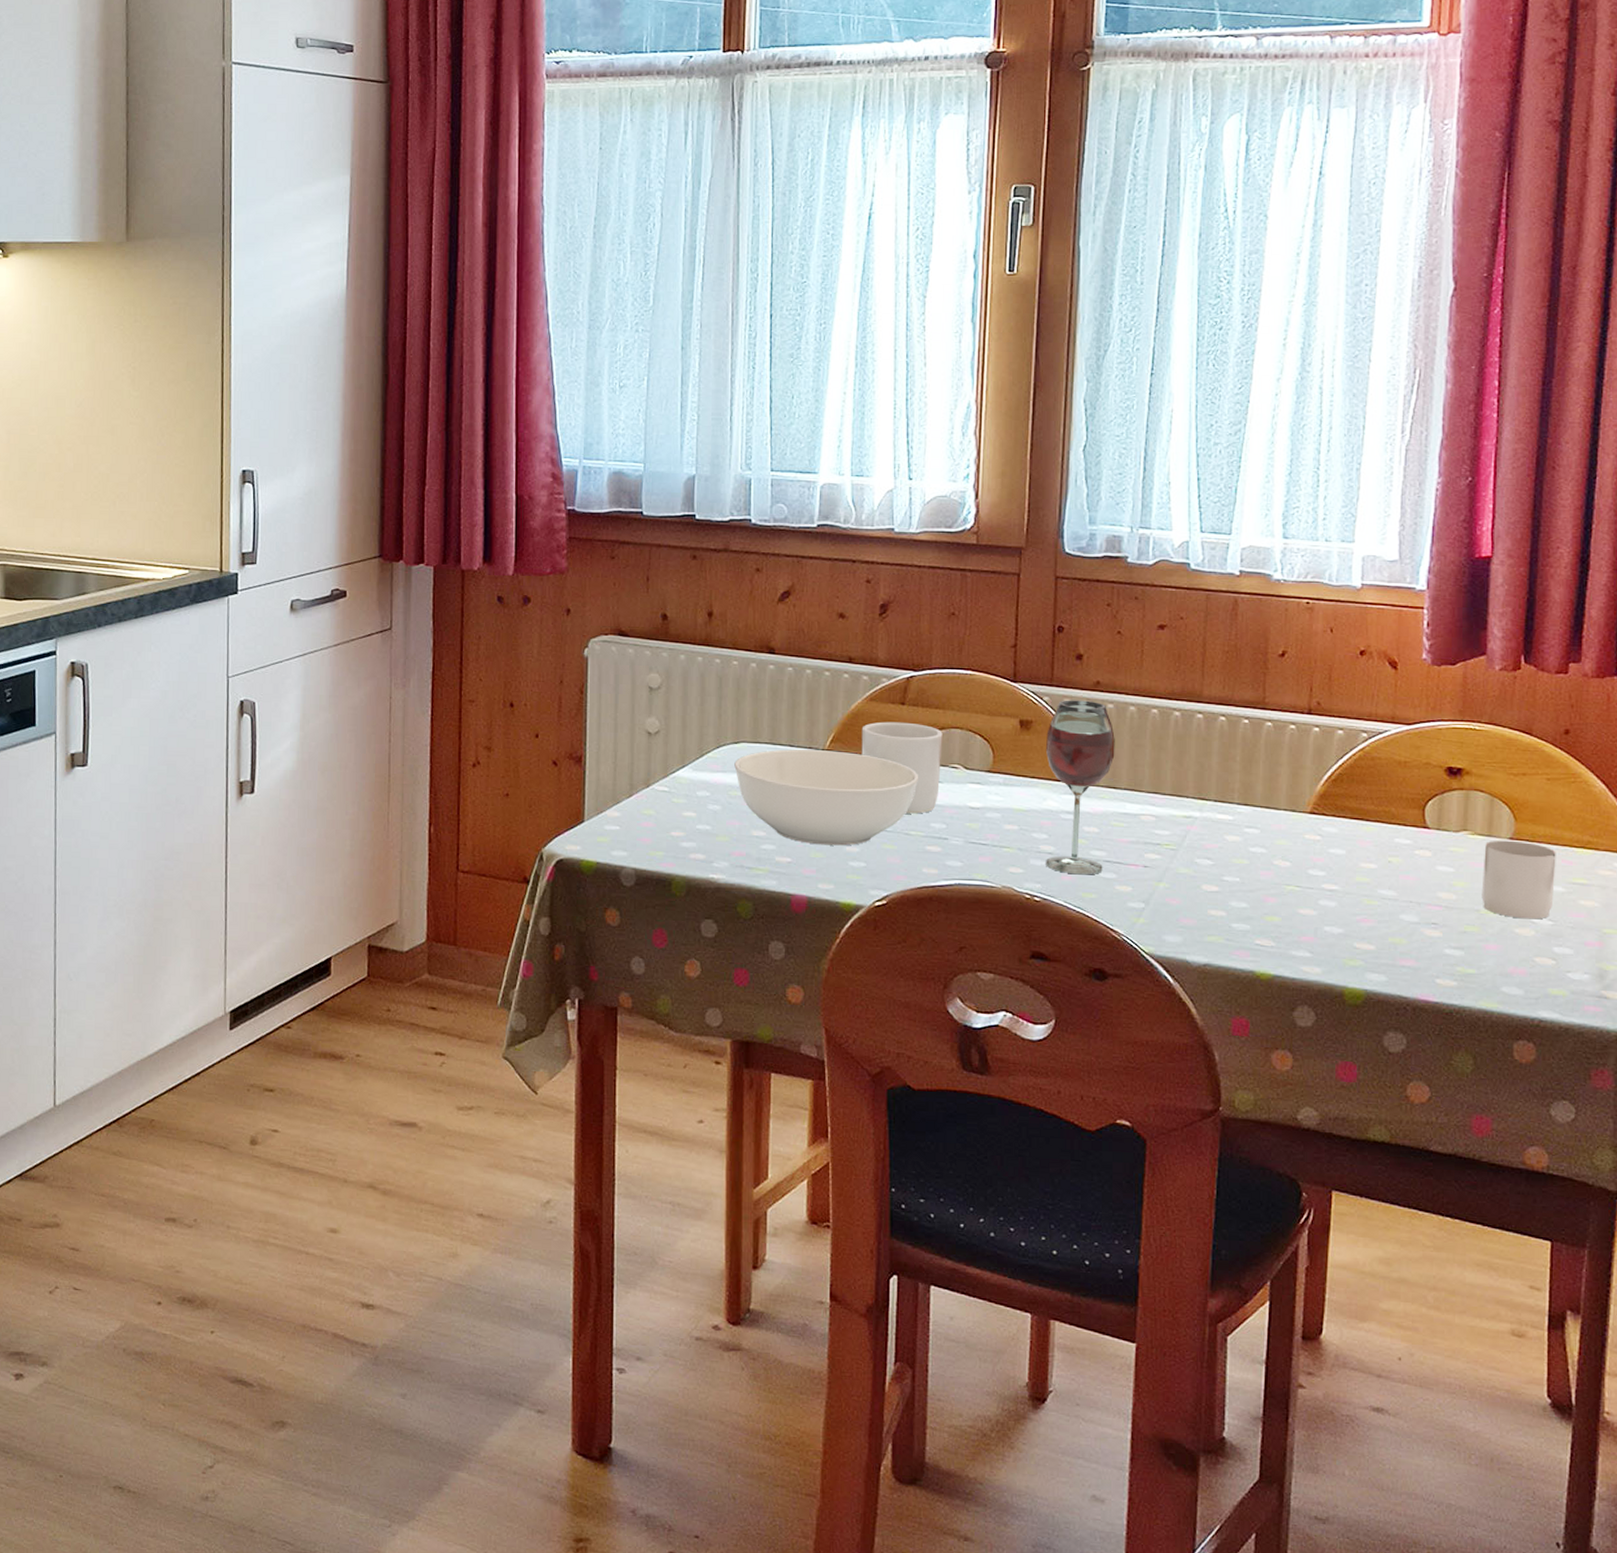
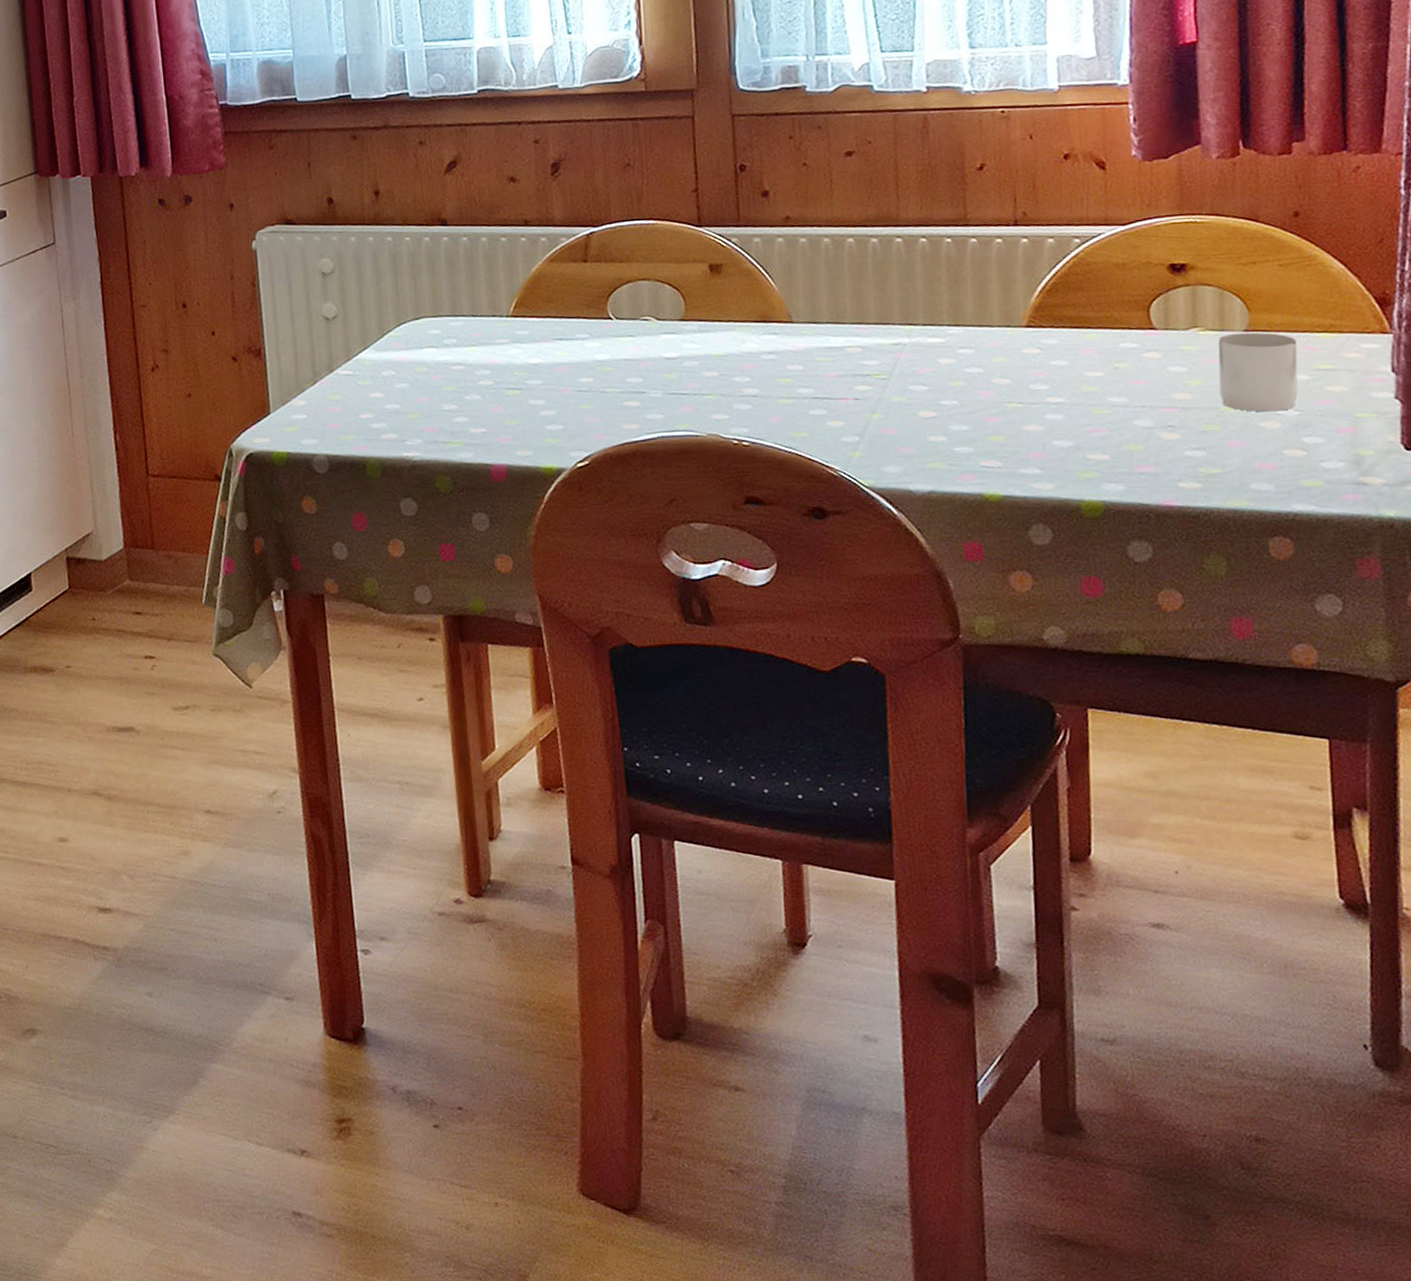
bowl: present [734,749,919,846] -> none [417,316,610,412]
mug: present [861,721,944,814] -> none [545,279,632,372]
wineglass: present [1045,700,1115,875] -> none [738,237,813,415]

